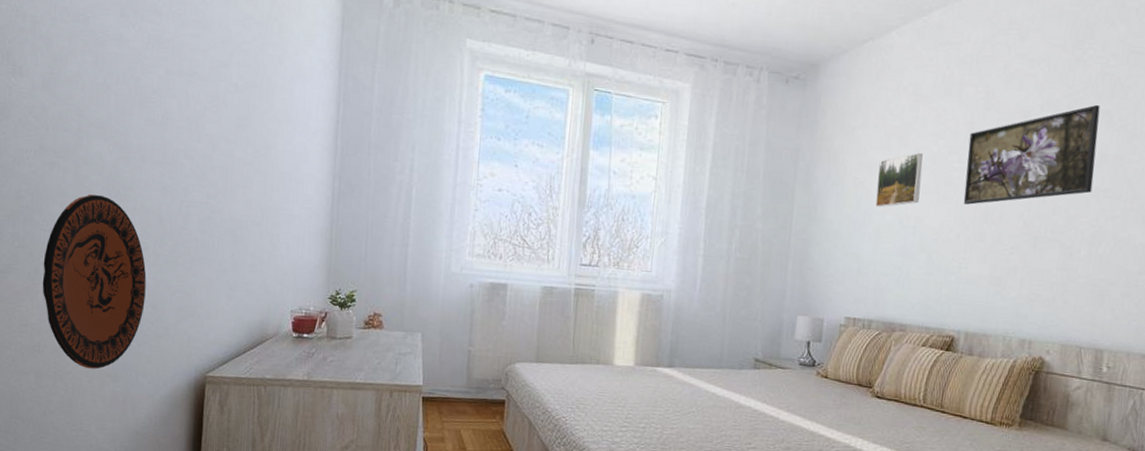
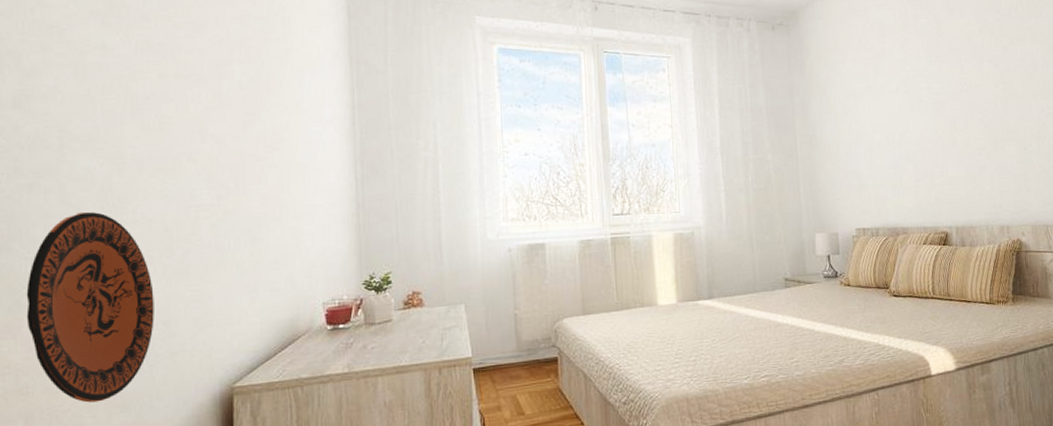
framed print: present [875,152,923,208] -> none [861,78,899,129]
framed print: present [963,104,1100,205] -> none [929,24,1031,117]

